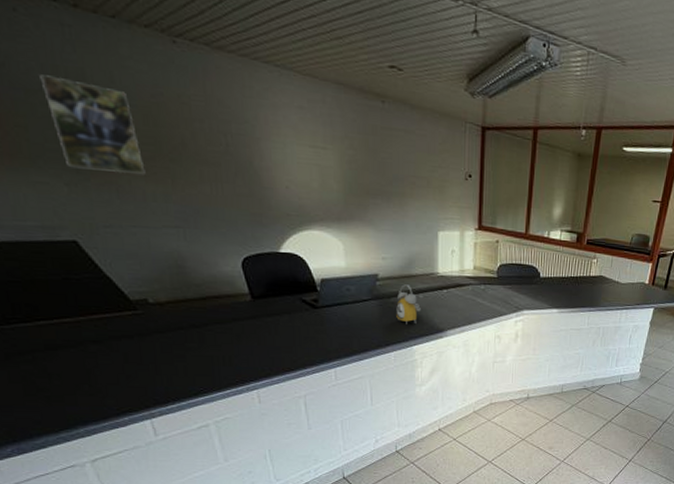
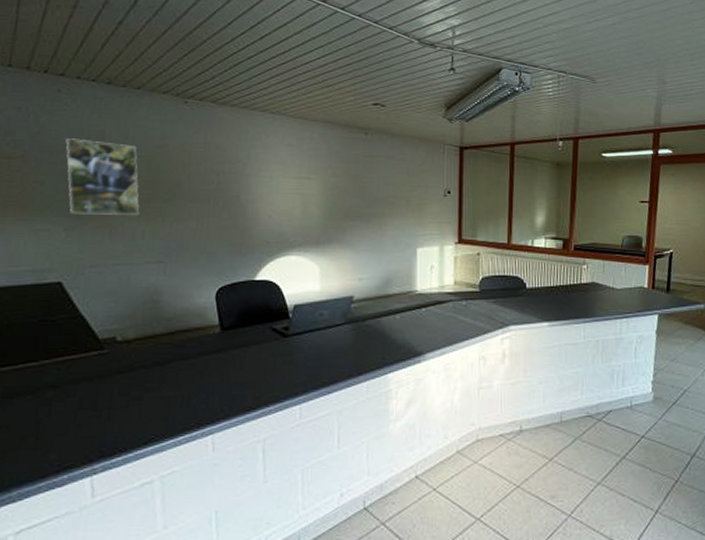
alarm clock: present [395,284,421,324] -> none [369,305,397,349]

